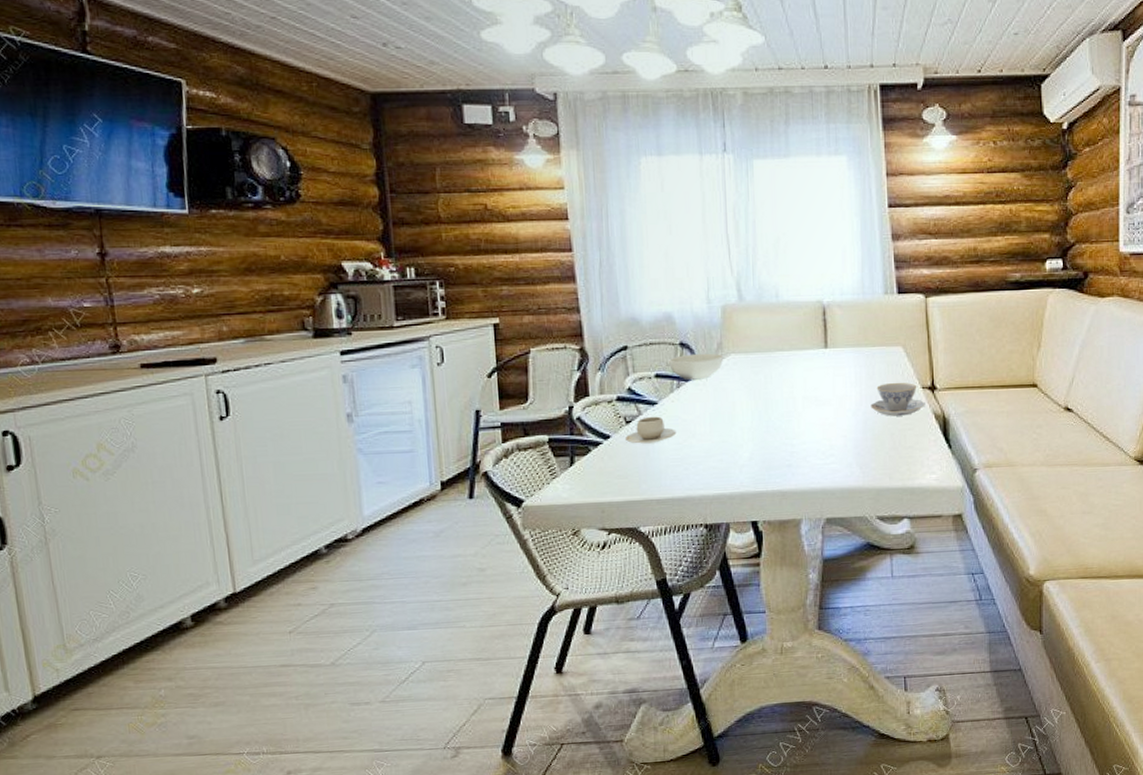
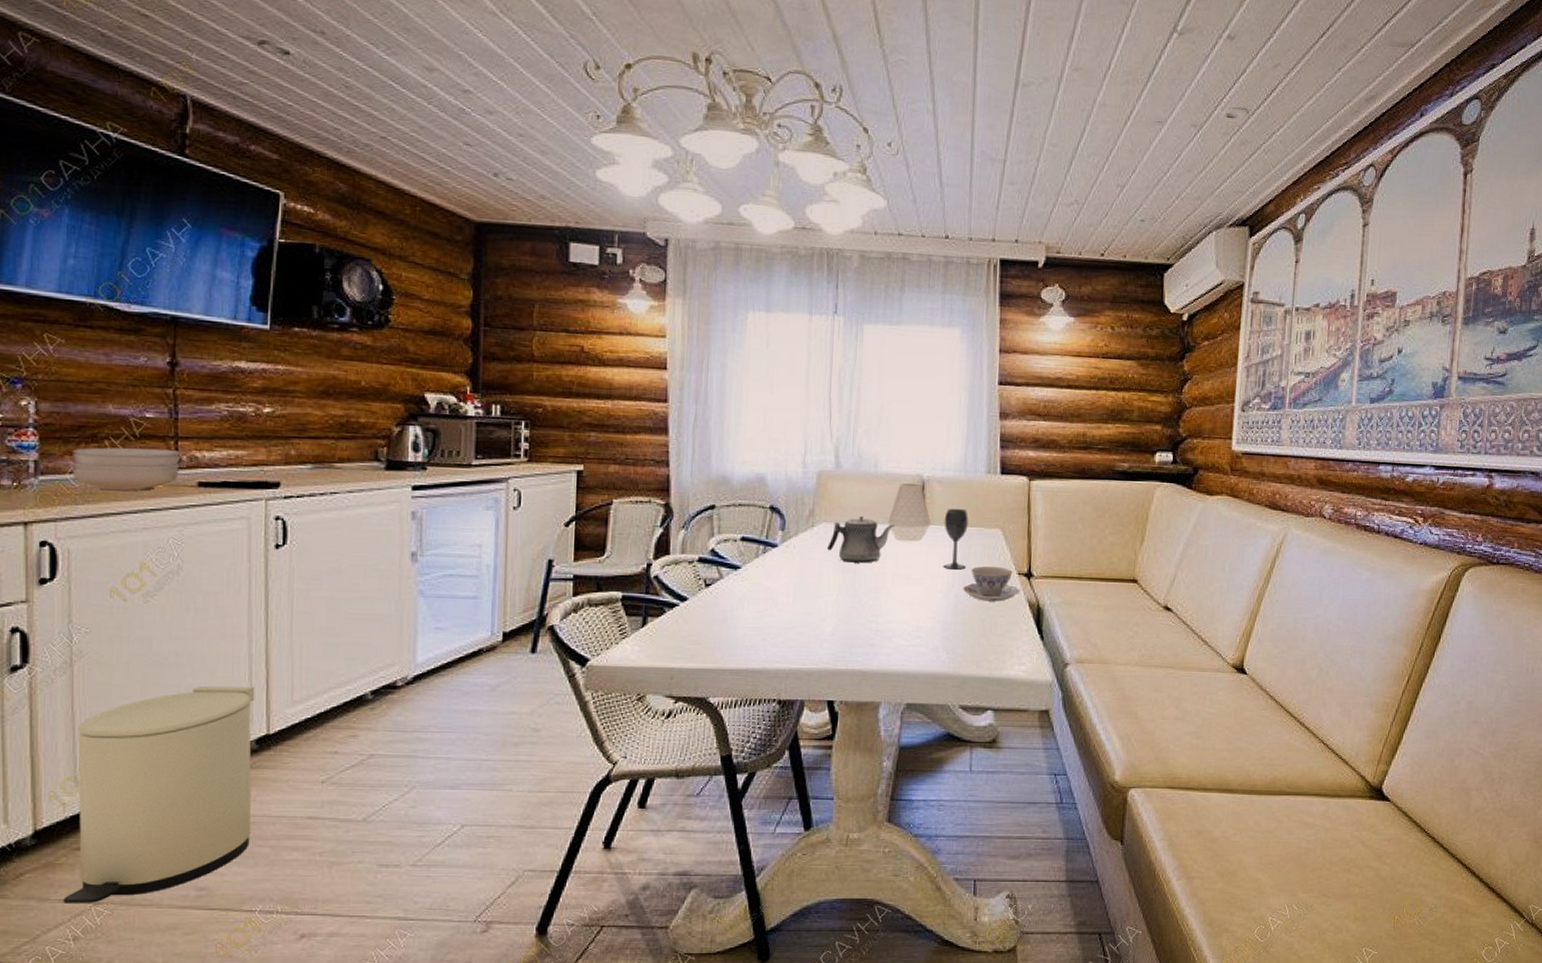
bowl: none [19,335,123,379] -> present [71,447,181,491]
pedal bin: none [60,550,231,759] -> present [63,685,255,903]
teacup: present [624,416,677,444] -> none [702,581,758,610]
bowl: present [669,353,724,380] -> none [757,519,815,547]
teapot: none [738,344,800,390] -> present [827,515,895,563]
vase: none [793,309,835,366] -> present [888,483,932,542]
wine glass: none [847,330,871,389] -> present [944,508,968,570]

